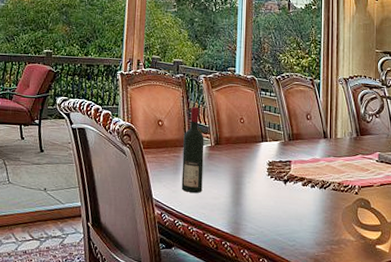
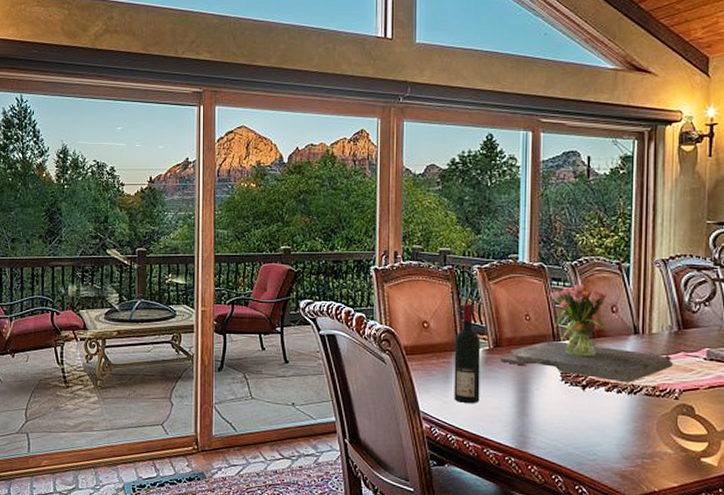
flower arrangement: none [219,94,353,179] -> present [500,284,673,383]

